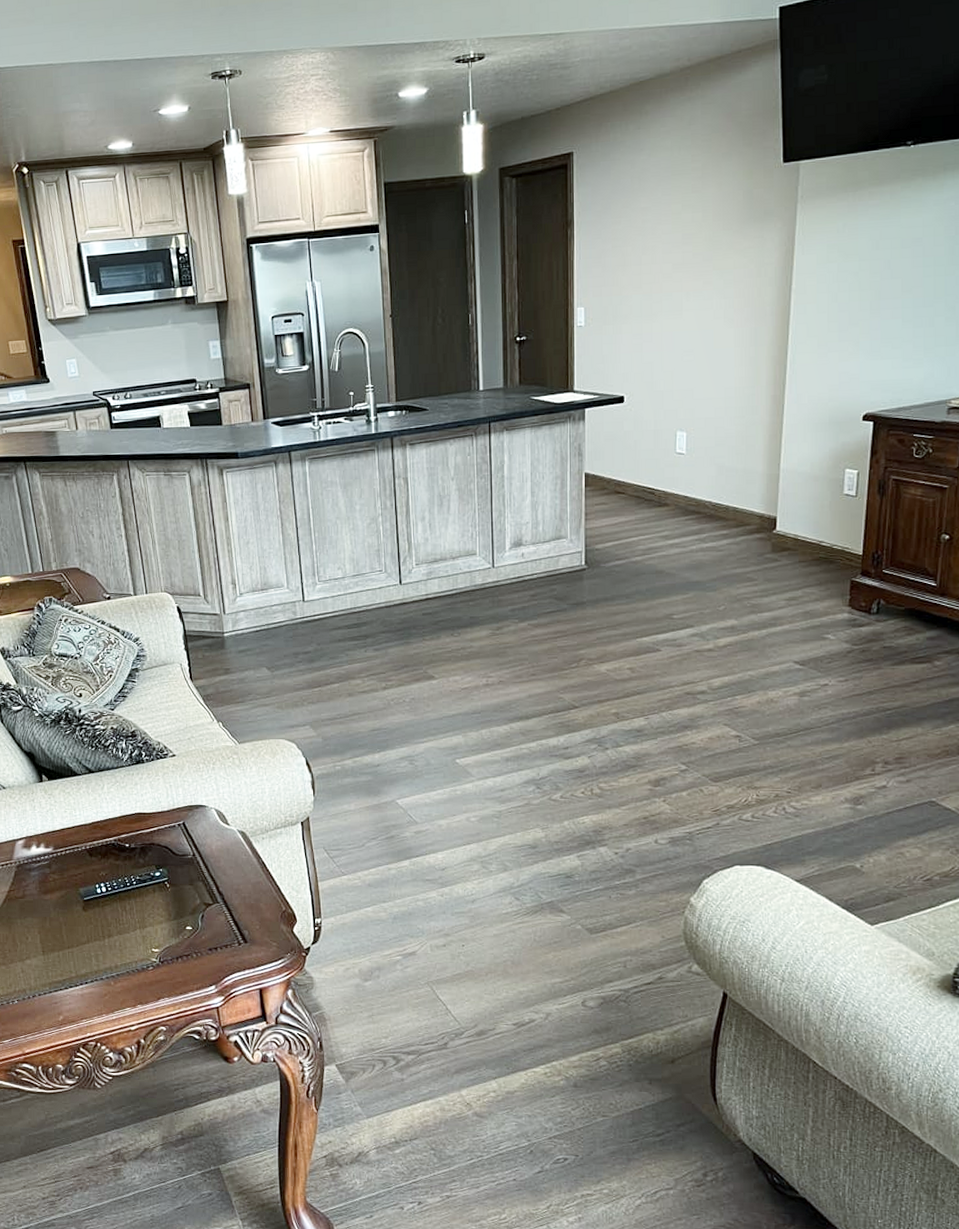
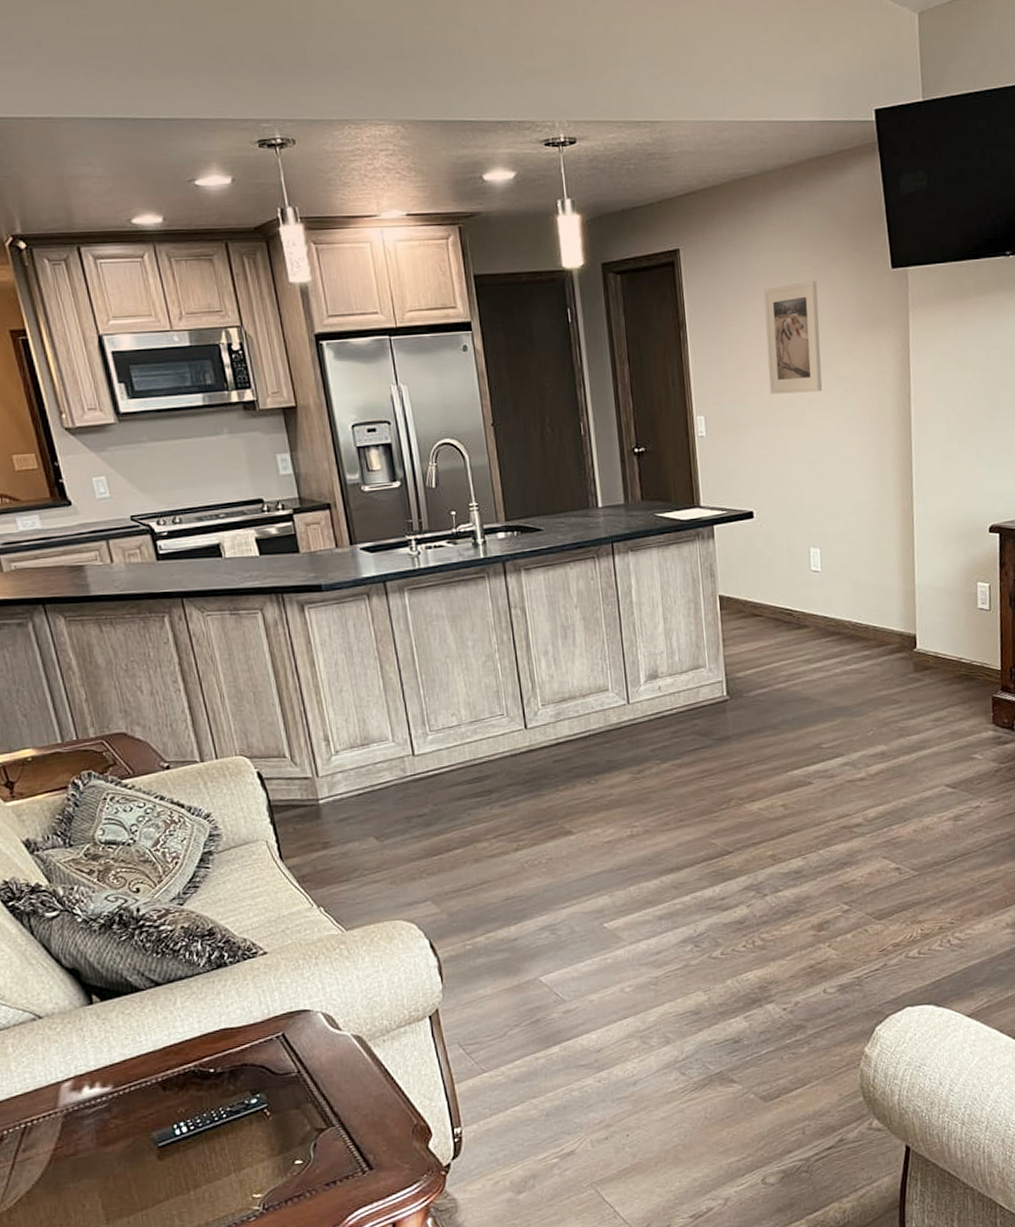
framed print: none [649,177,705,287] -> present [763,280,822,394]

